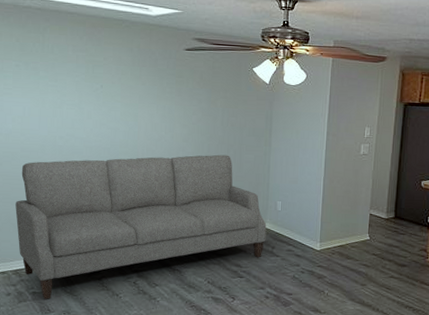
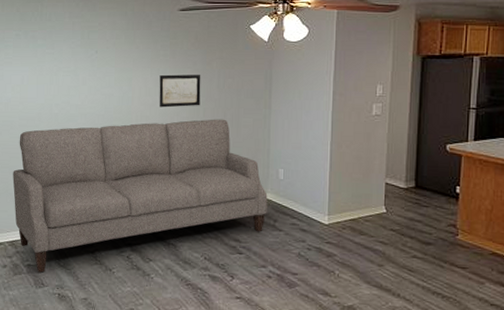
wall art: none [165,111,206,143] -> present [159,74,201,108]

